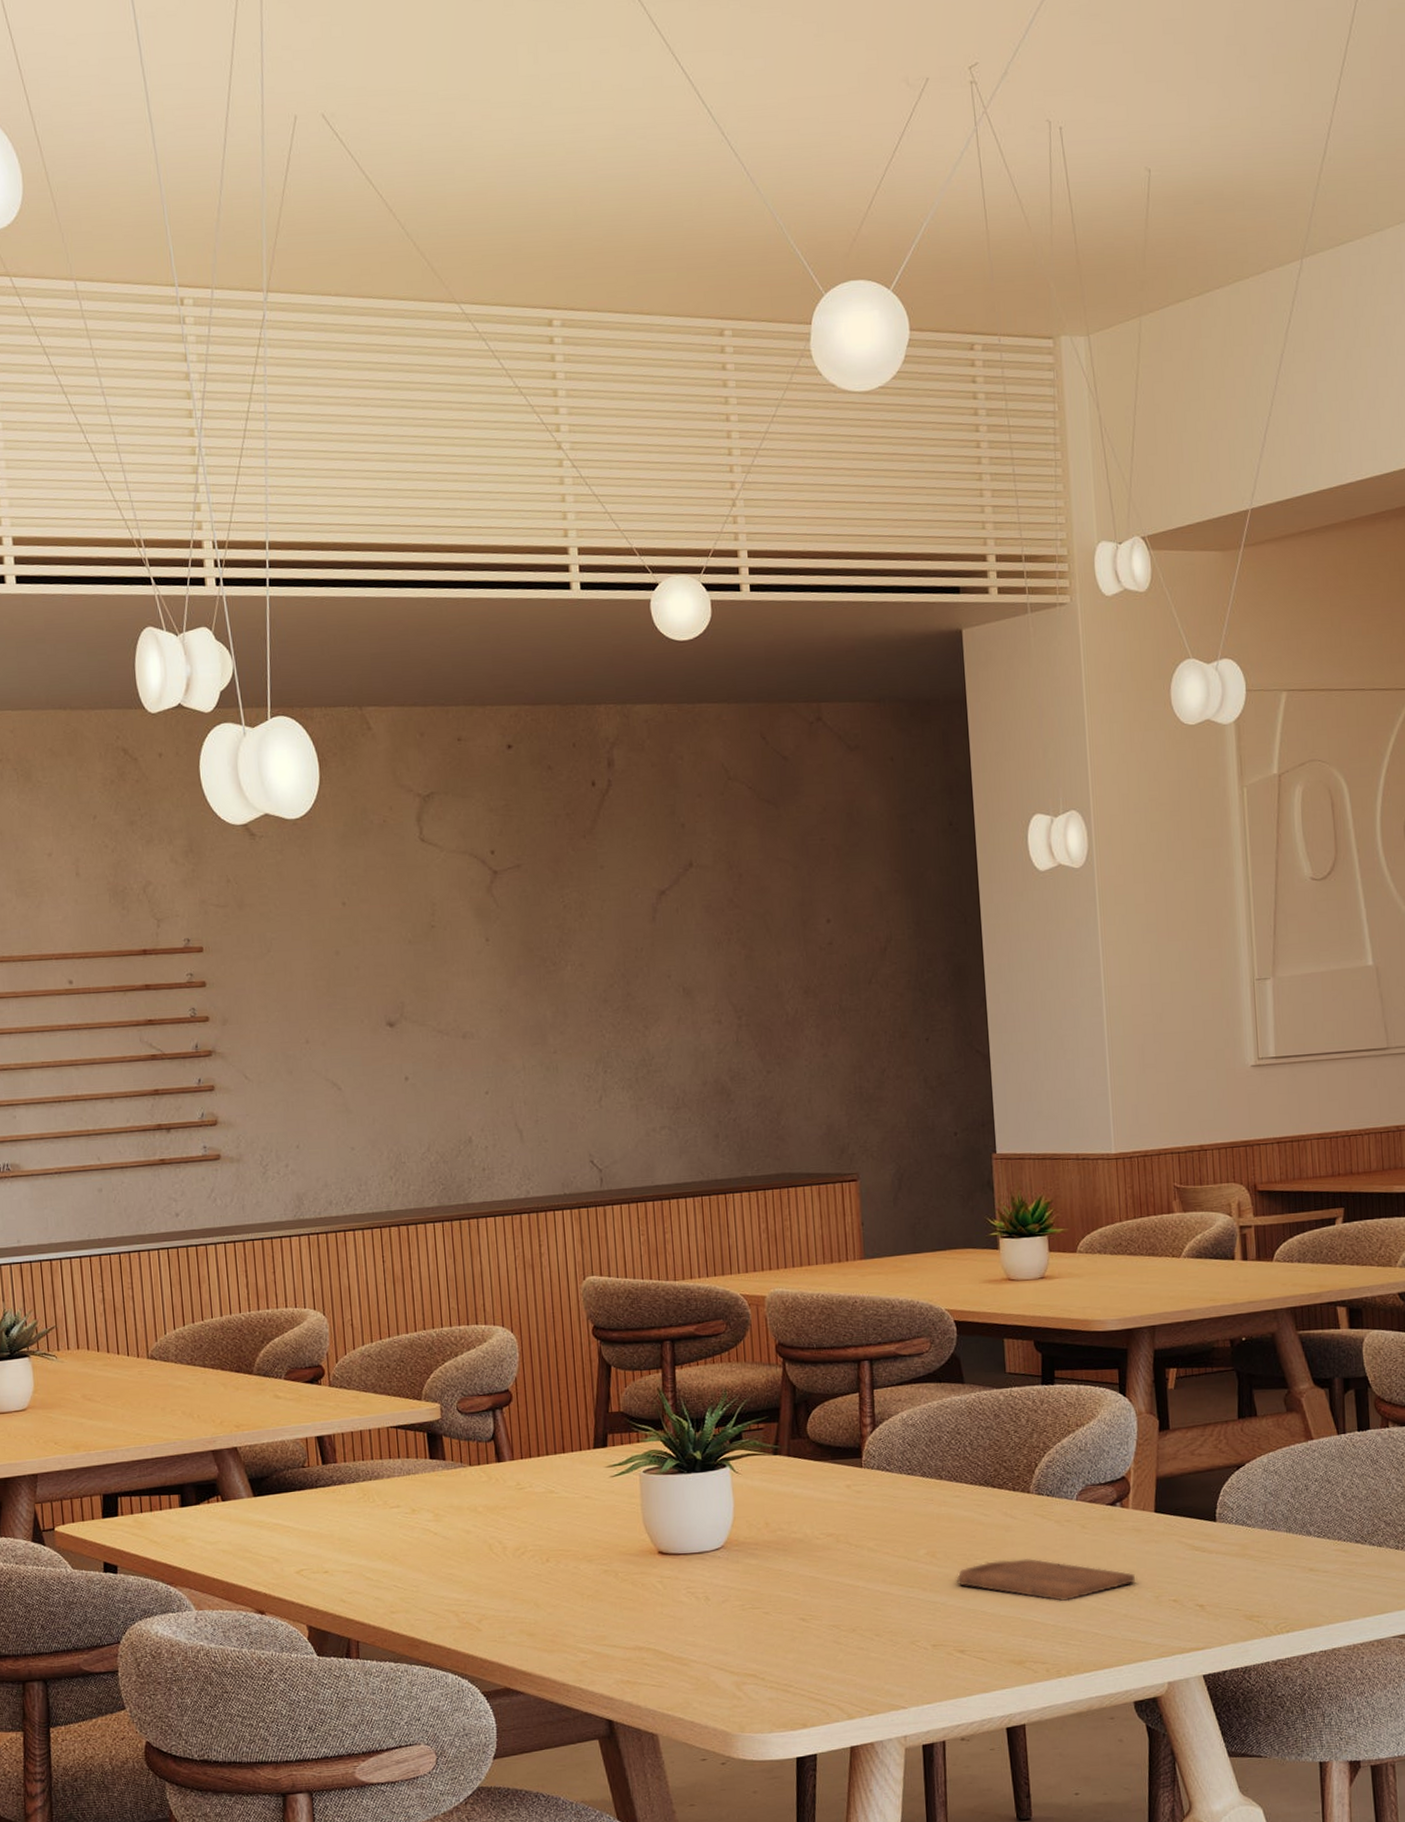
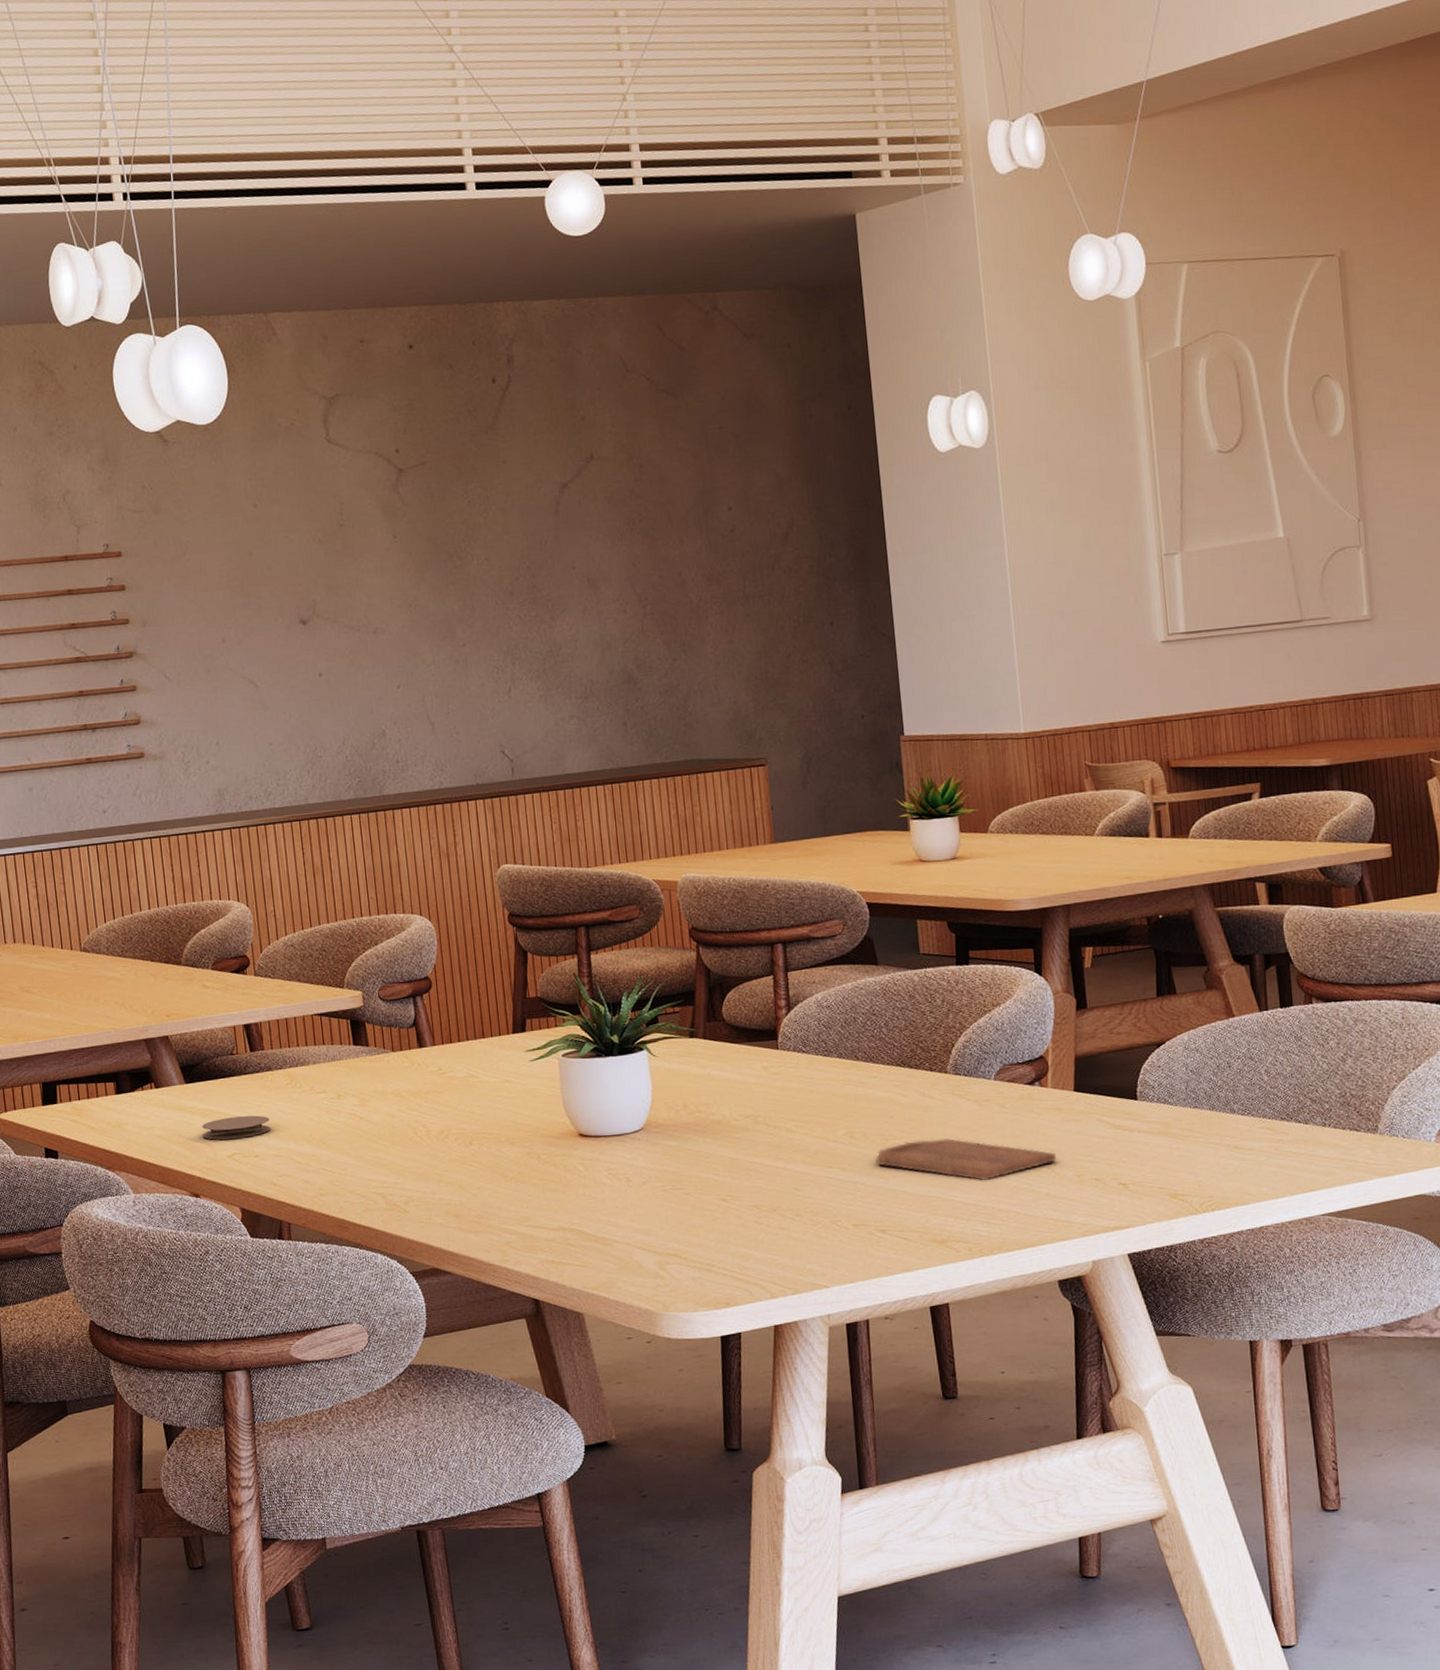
coaster: none [269,1530,342,1555] -> present [202,1115,271,1140]

